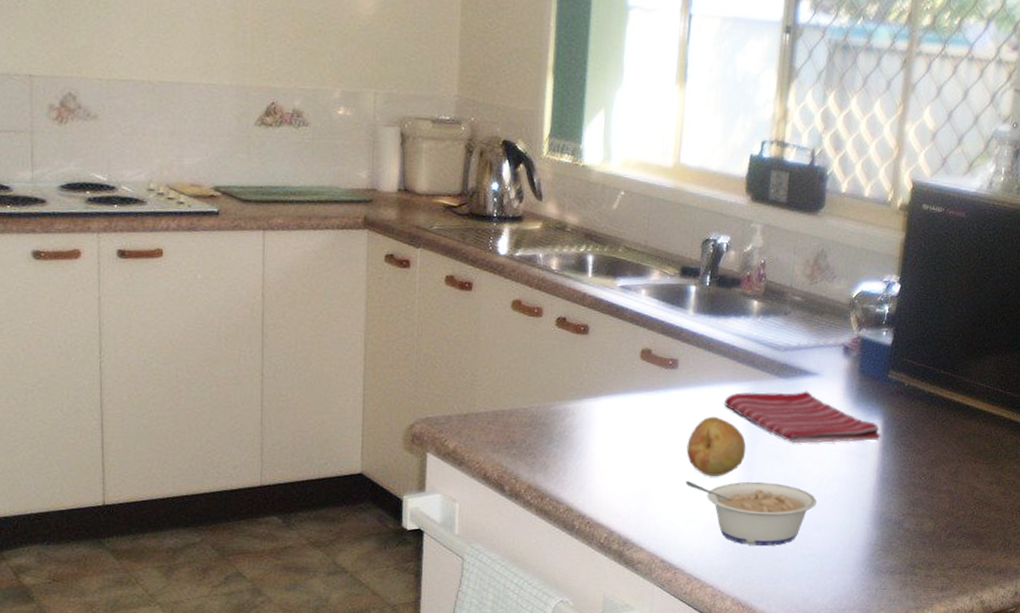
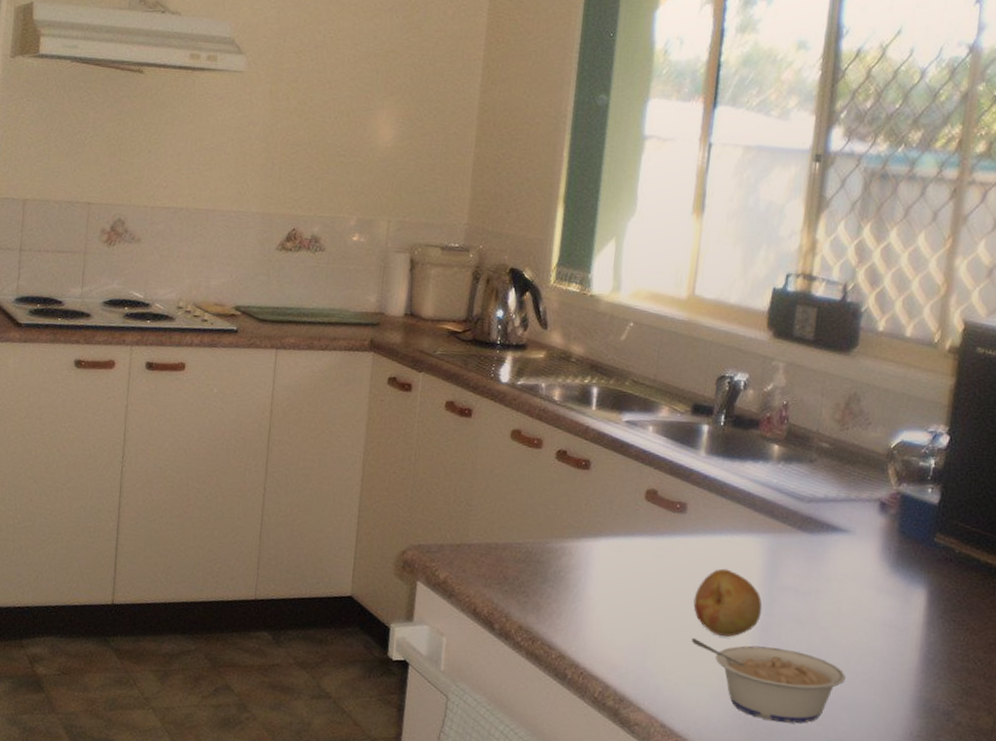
dish towel: present [725,391,881,444] -> none [738,544,925,615]

